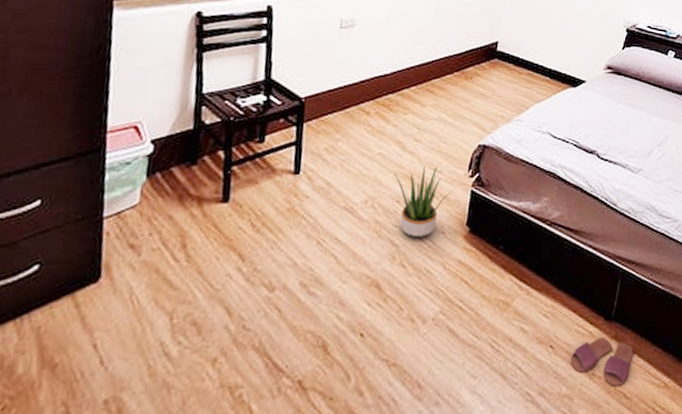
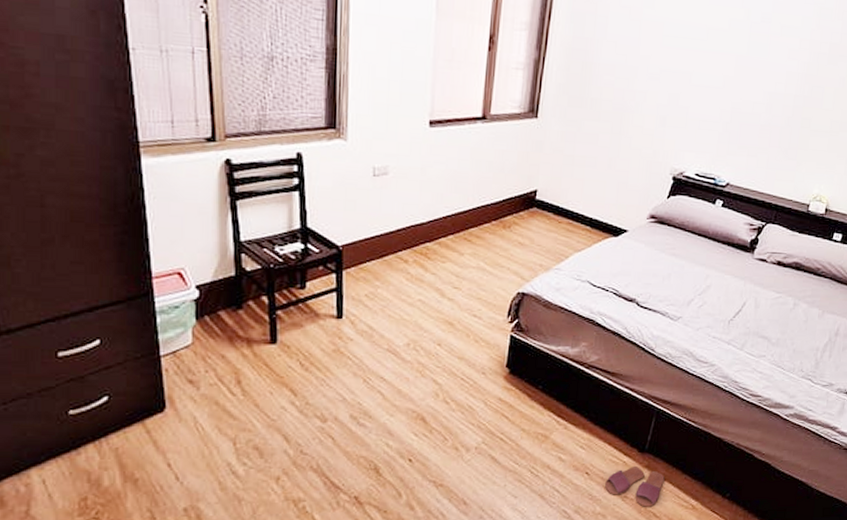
potted plant: present [393,166,453,237] -> none [434,312,492,377]

